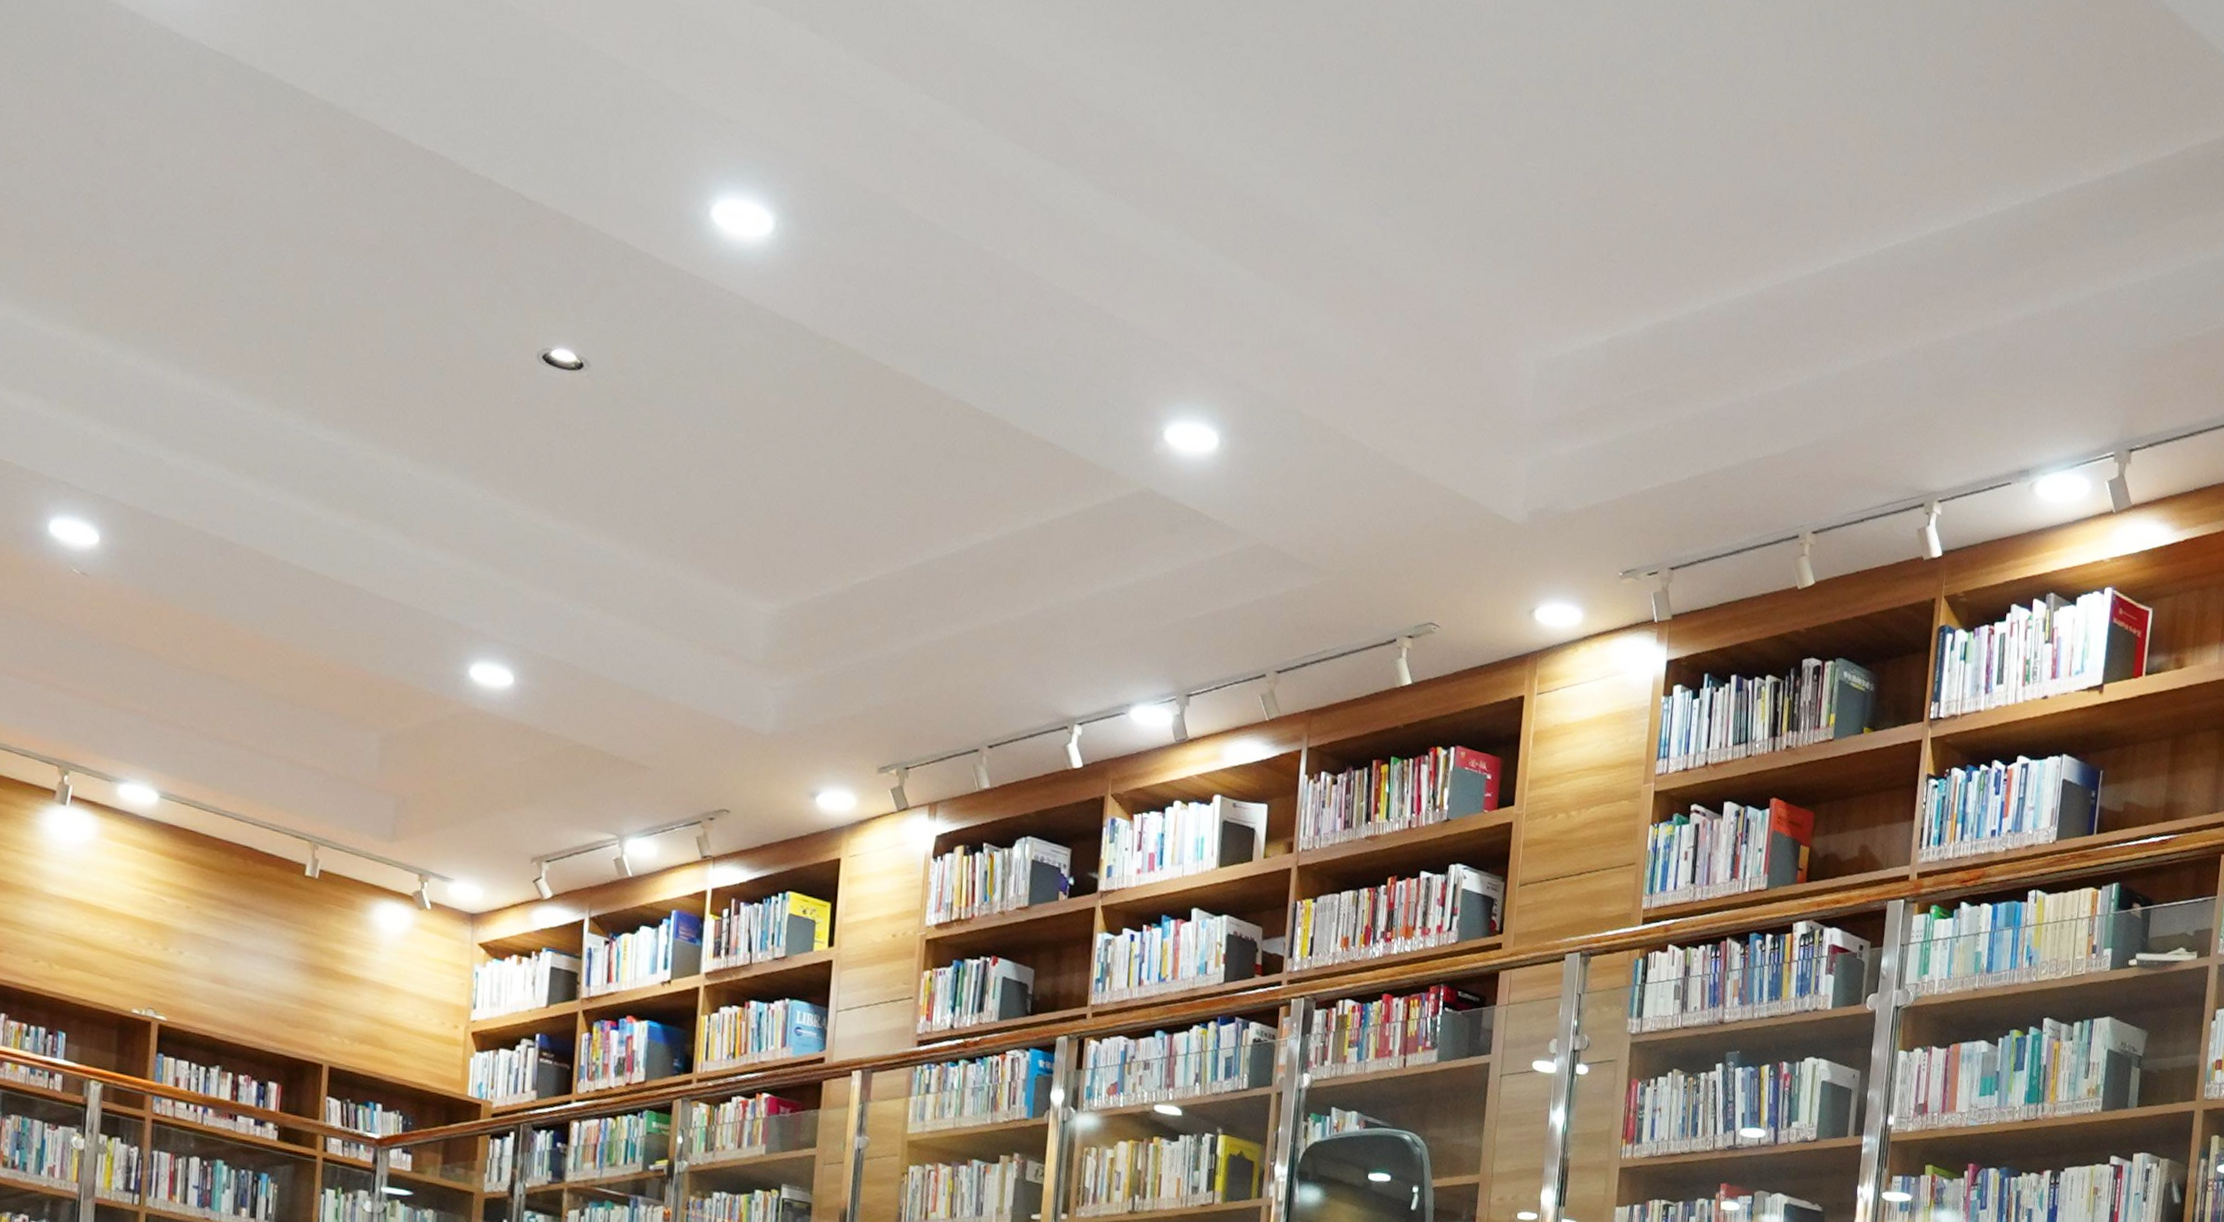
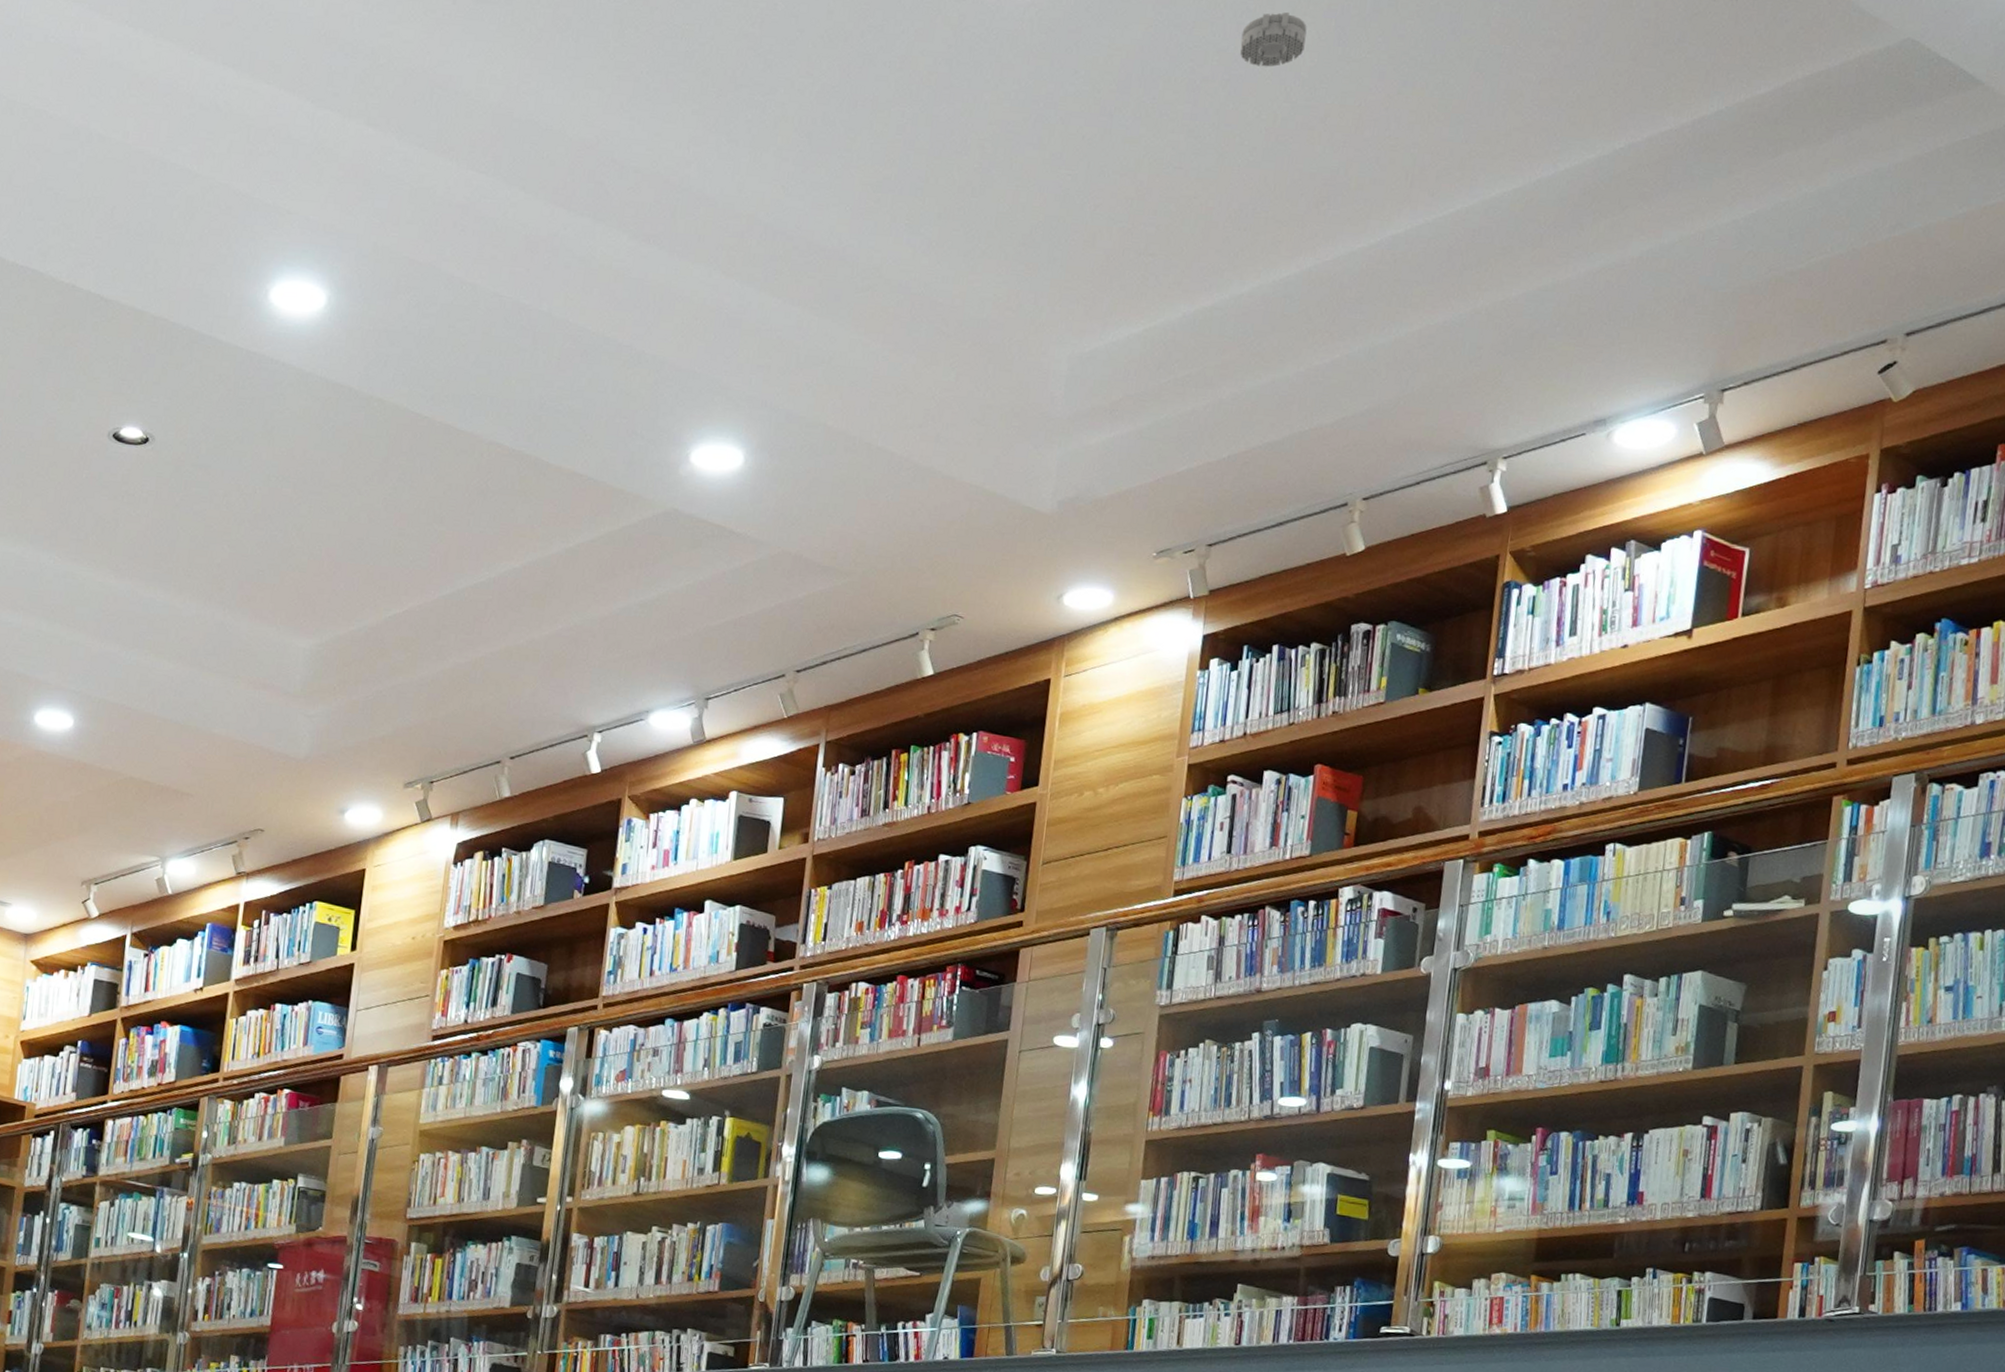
smoke detector: none [1695,18,1758,76] -> present [1239,11,1307,67]

